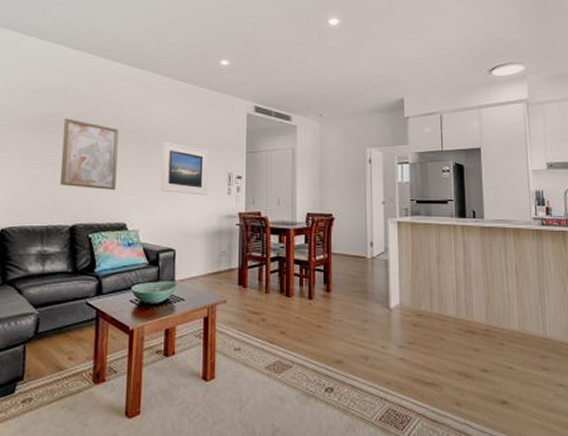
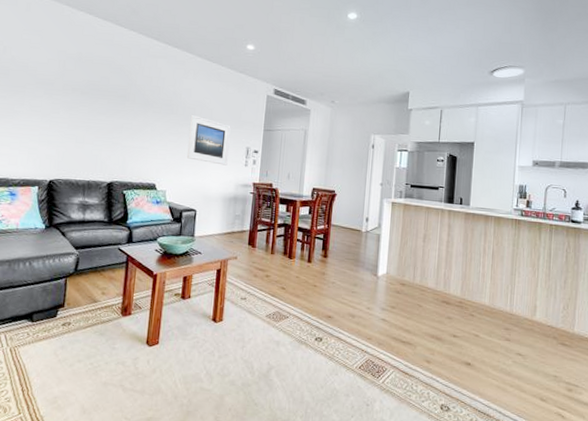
wall art: present [59,118,119,190] -> none [100,87,154,154]

